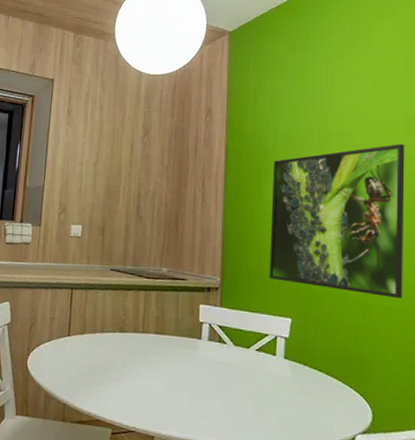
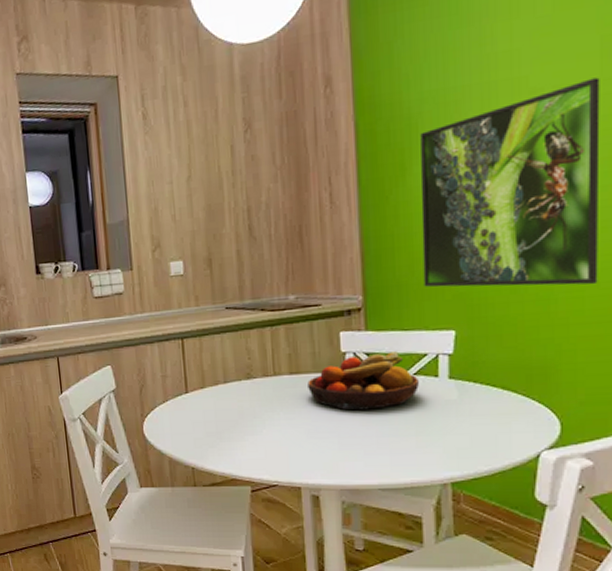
fruit bowl: none [169,327,260,376] -> present [308,351,419,411]

